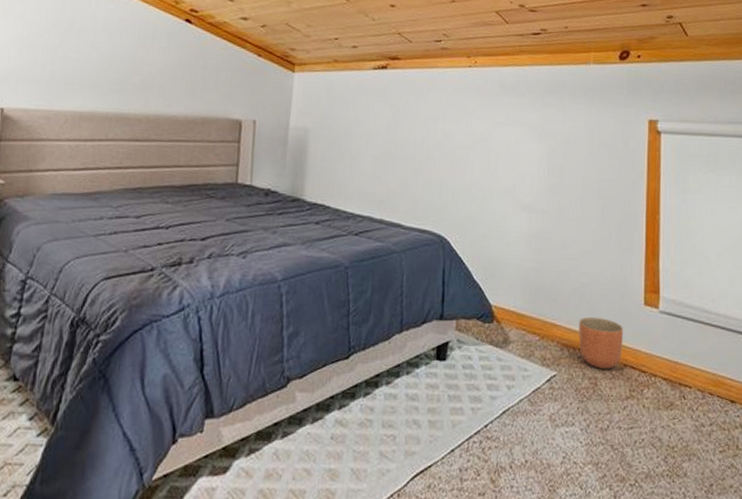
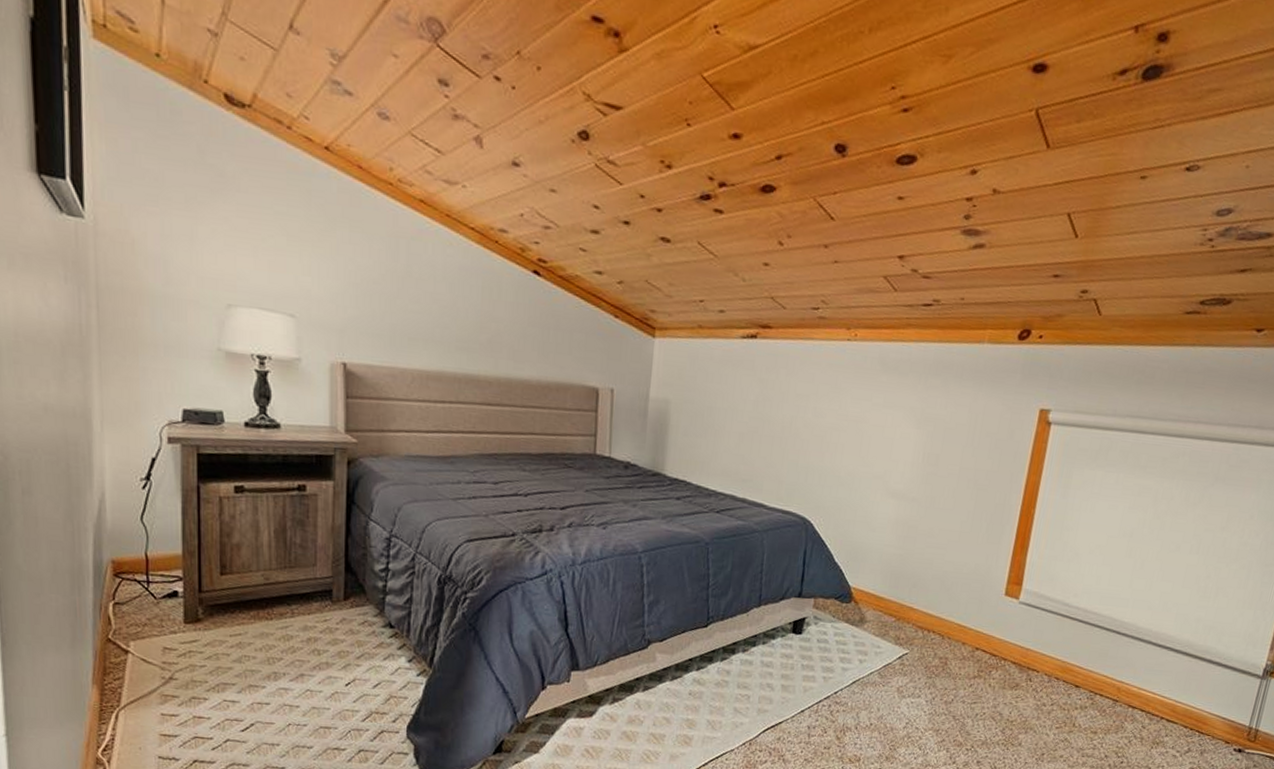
planter: present [579,316,623,369] -> none [934,603,980,651]

